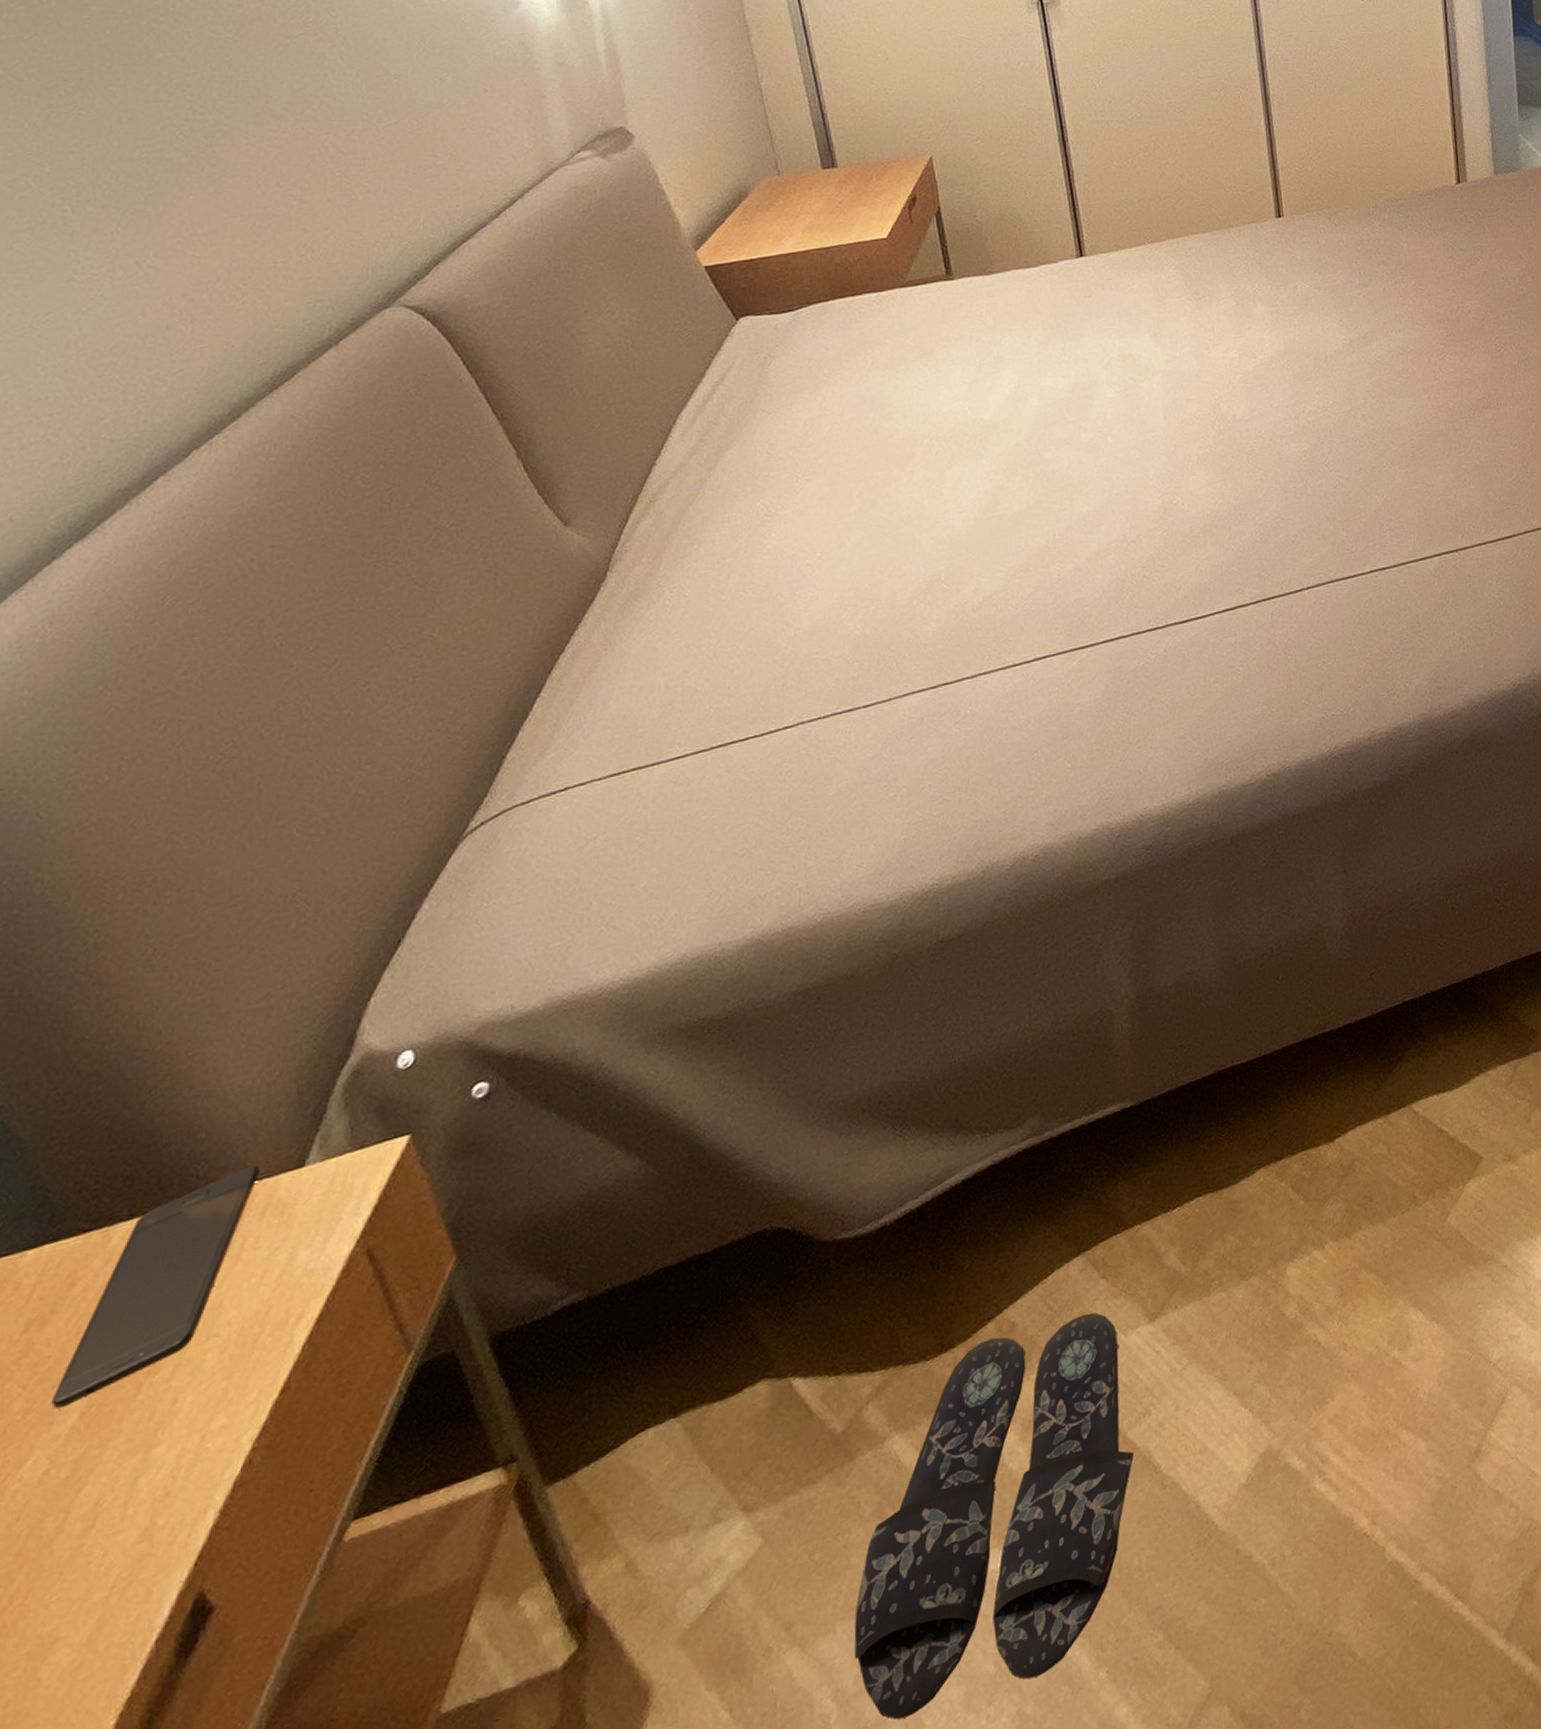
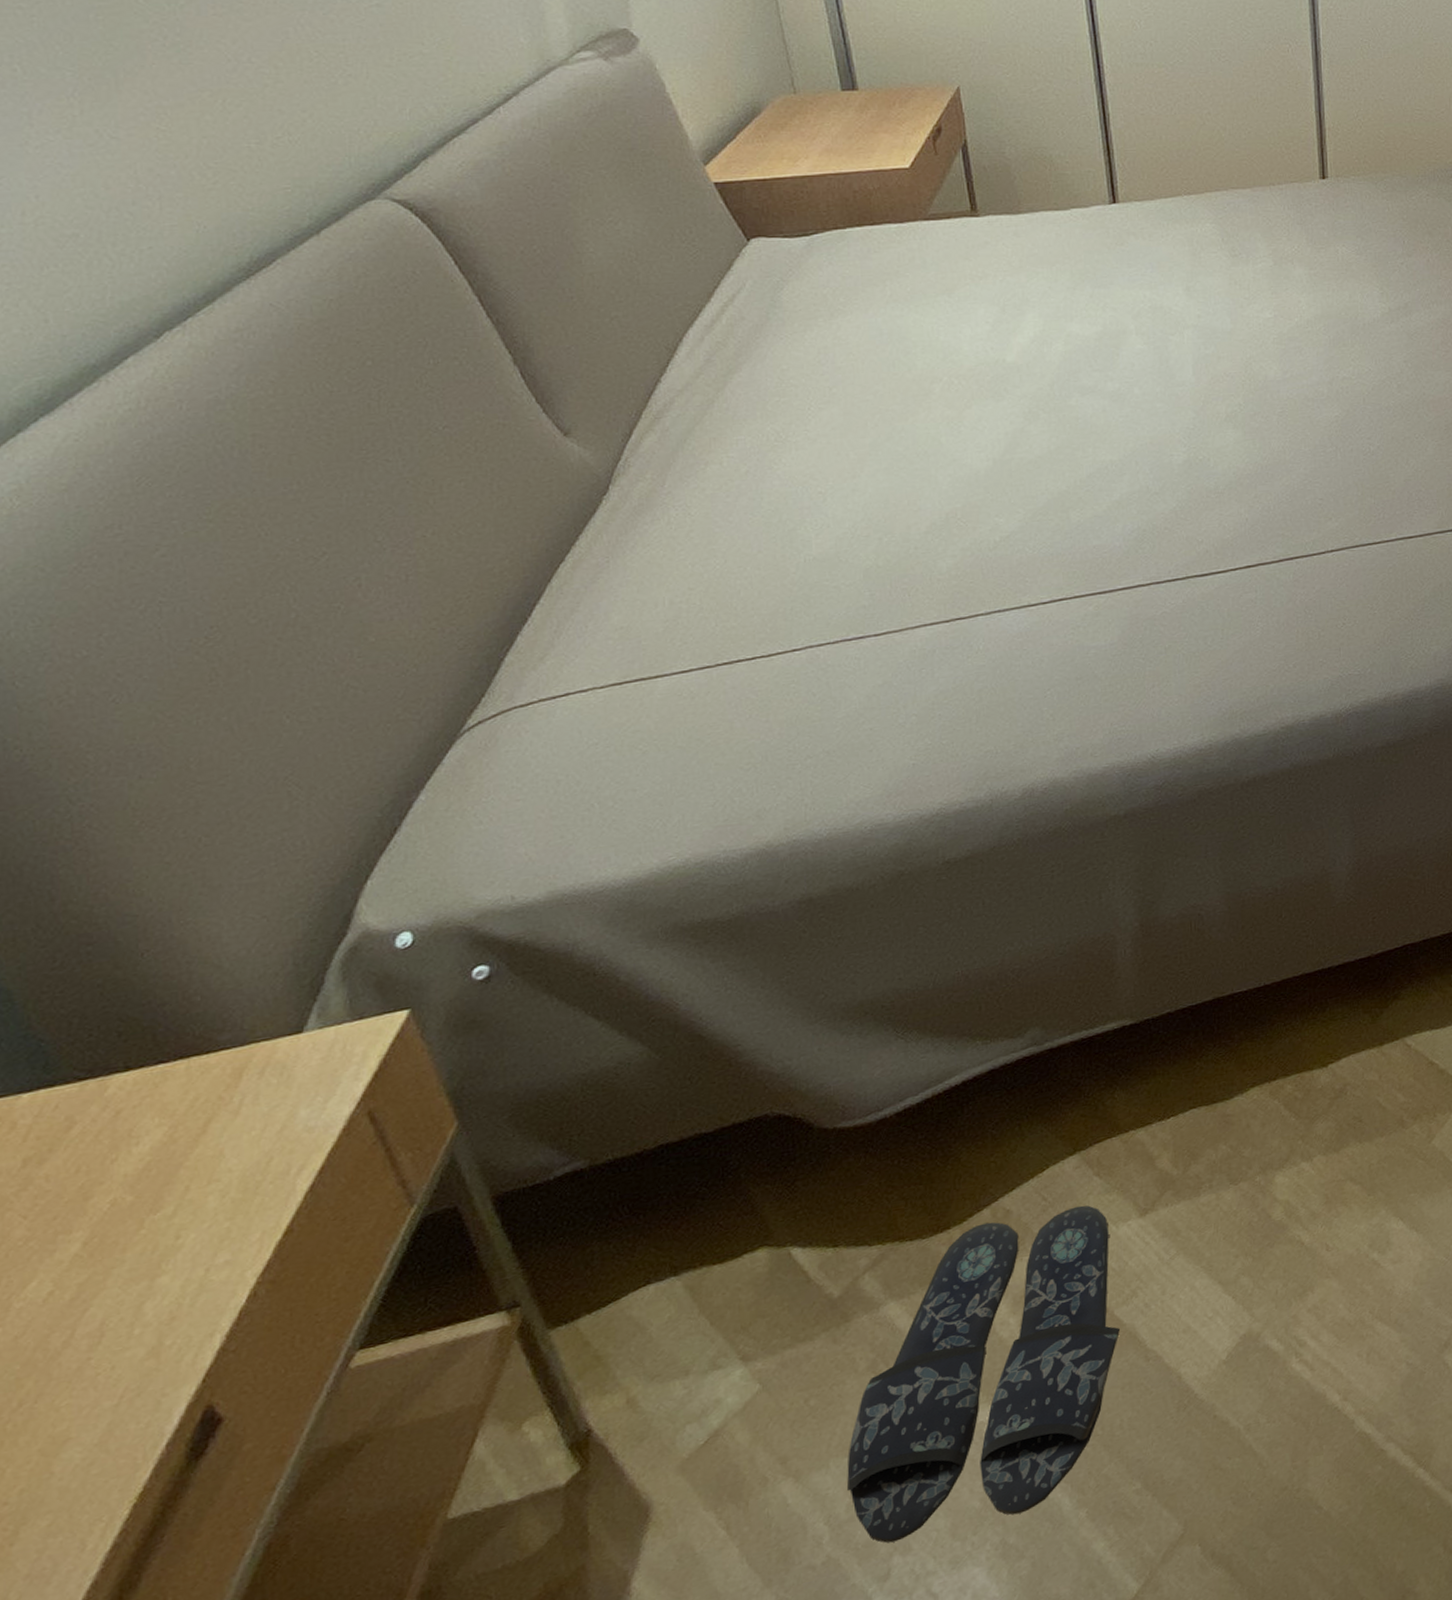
smartphone: present [51,1165,261,1410] -> none [53,1028,258,1239]

